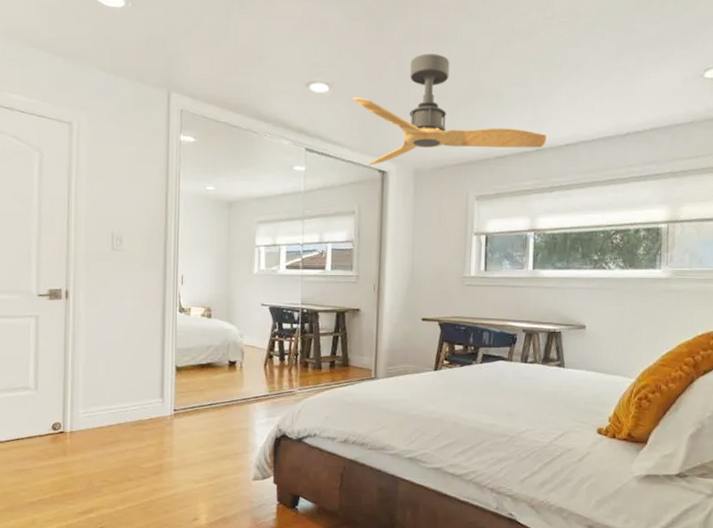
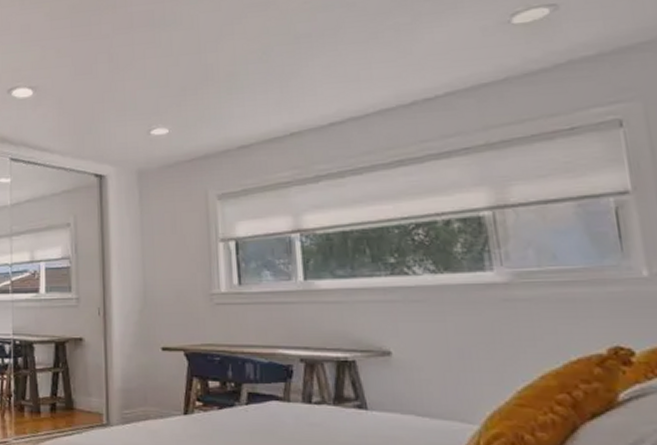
ceiling fan: present [352,54,547,166] -> none [60,41,303,170]

